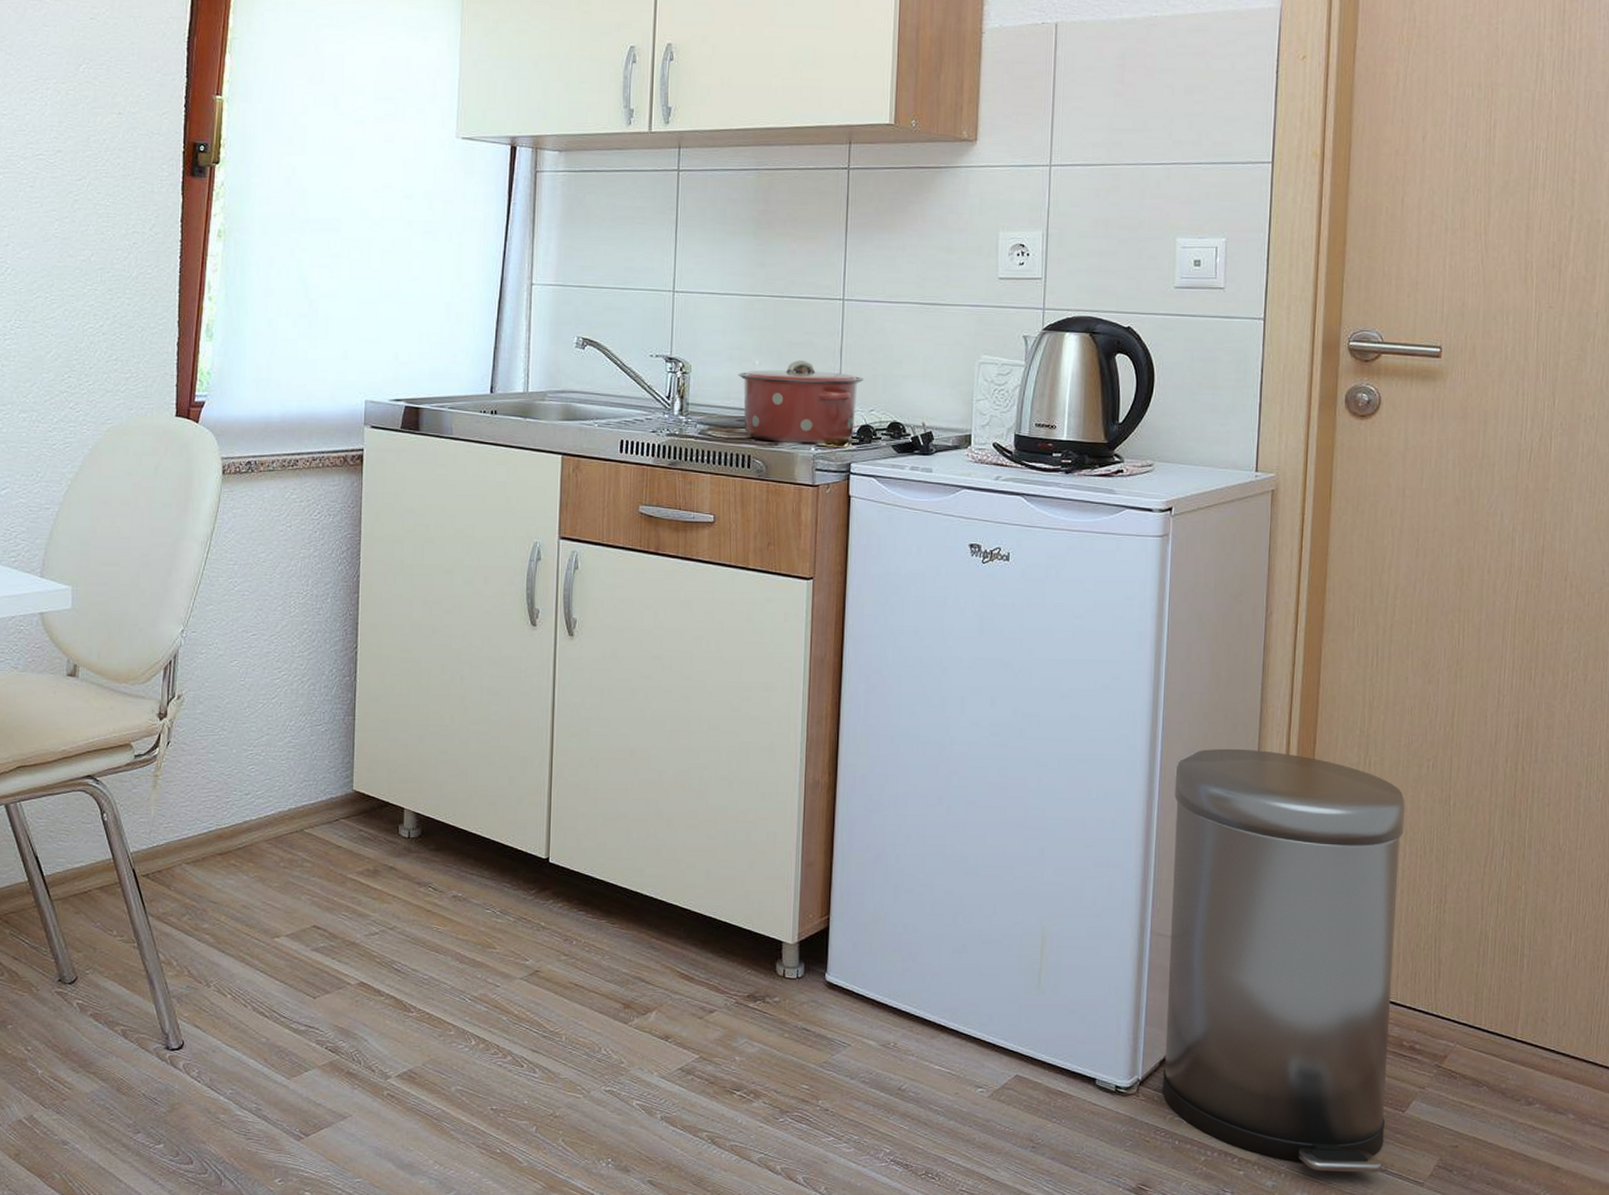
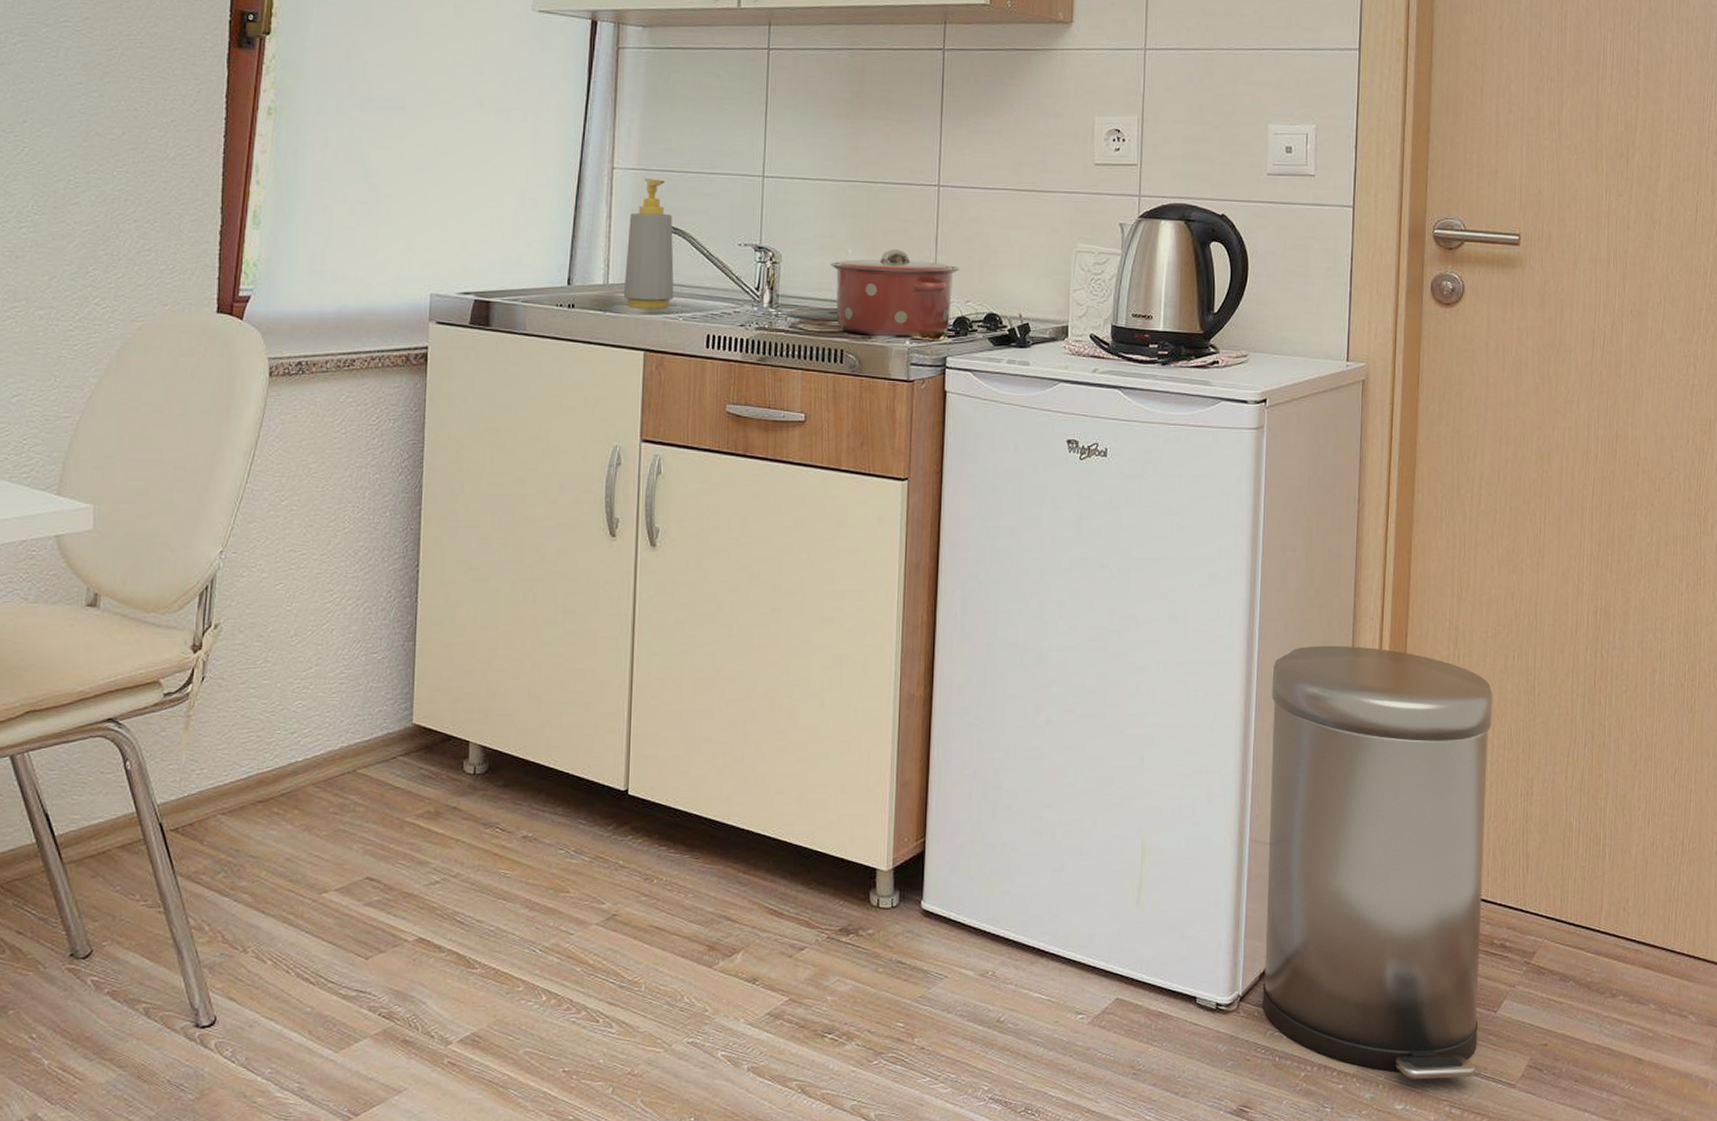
soap bottle: none [542,294,590,417] -> present [623,178,674,310]

